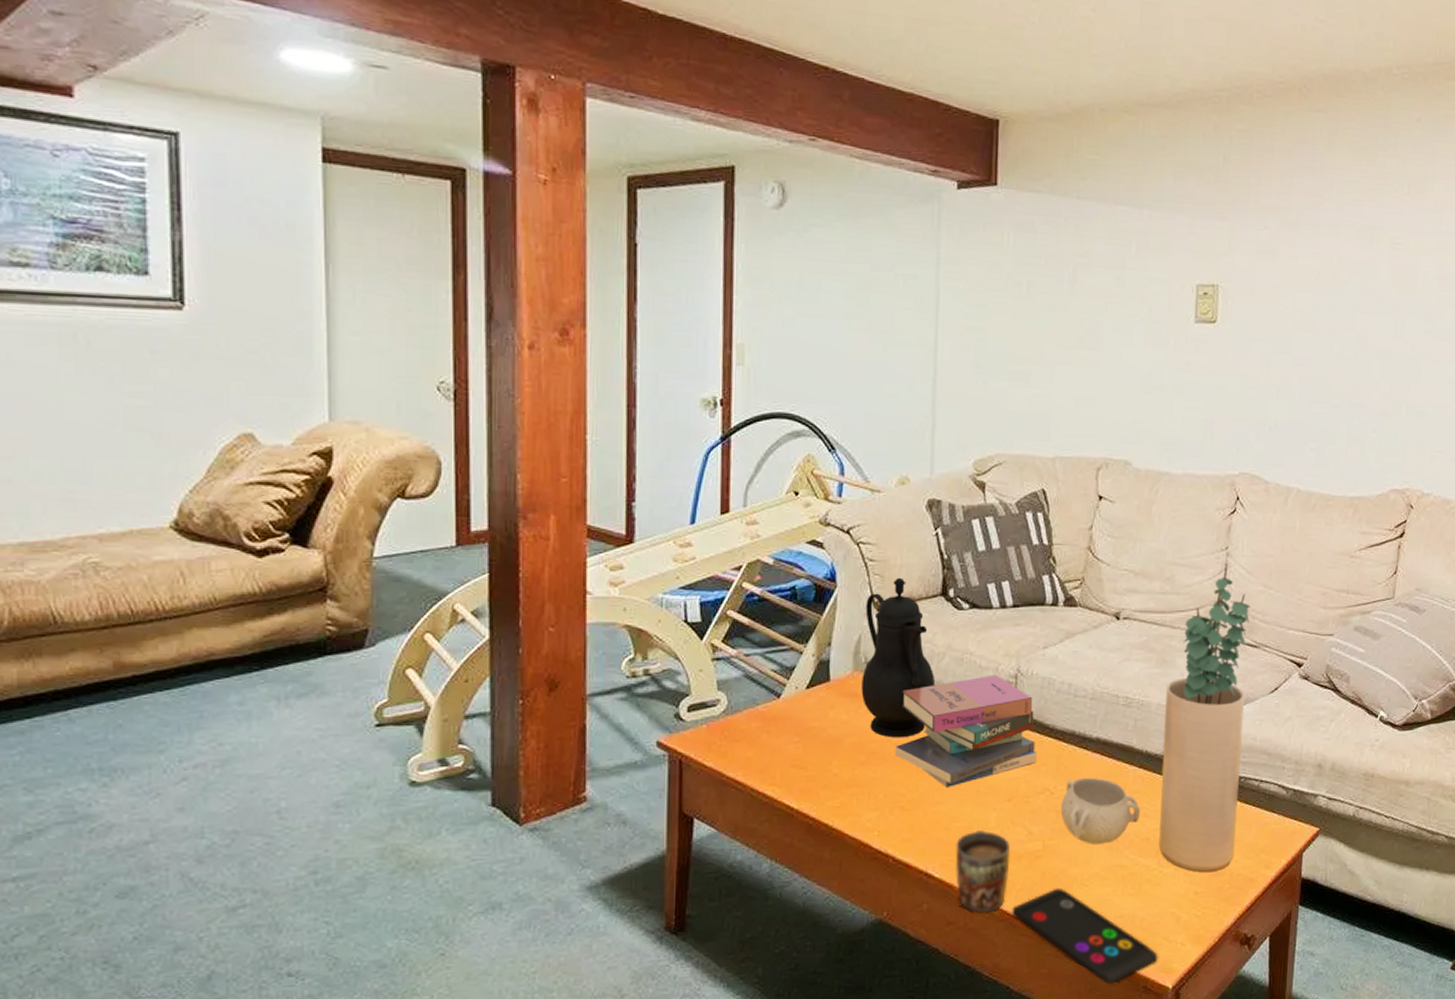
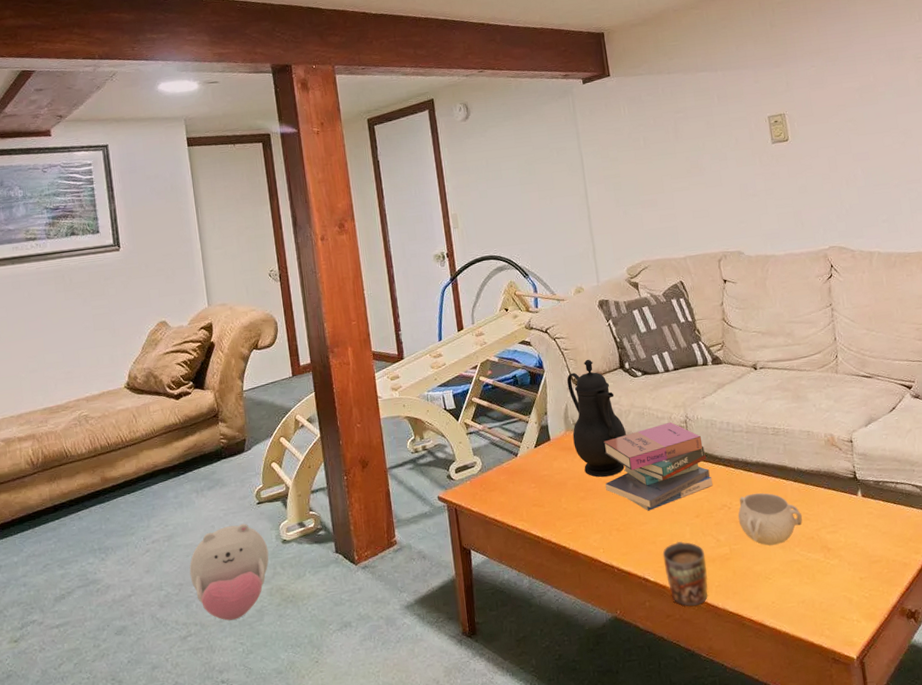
plush toy: none [252,752,386,889] -> present [189,523,269,621]
smart remote: present [1012,887,1158,985] -> none [714,582,840,658]
vase: present [1158,562,1250,873] -> none [804,315,887,561]

